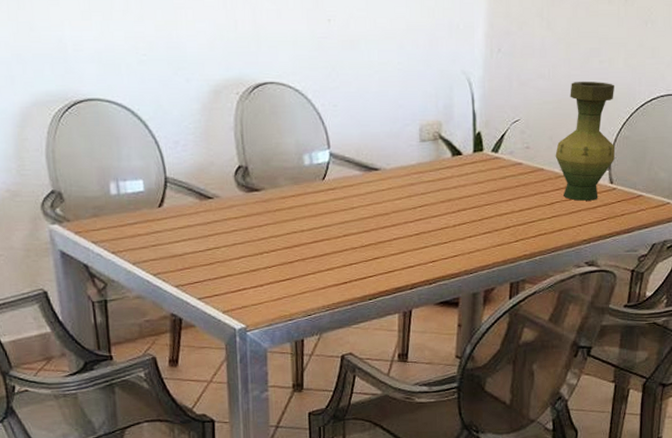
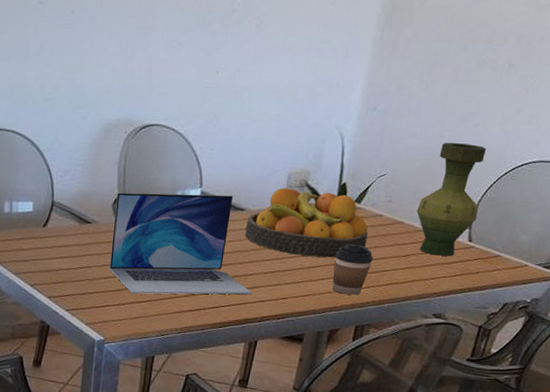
laptop: none [237,155,399,273] -> present [109,192,252,295]
fruit bowl: none [382,142,510,214] -> present [245,188,368,258]
coffee cup: none [479,197,518,251] -> present [332,244,373,295]

